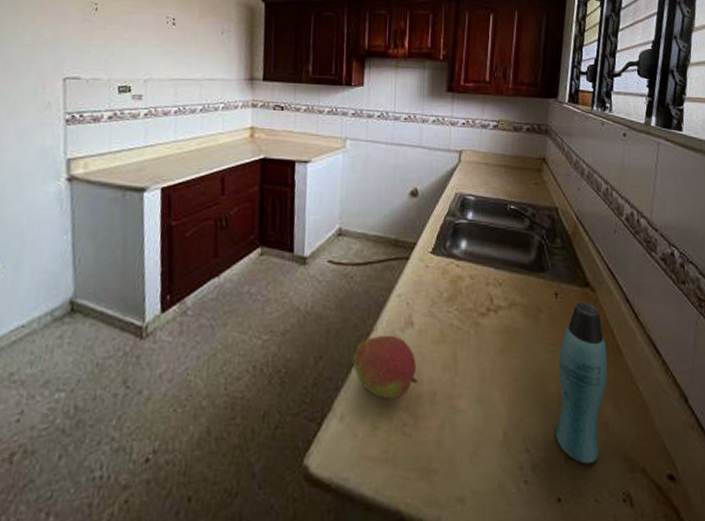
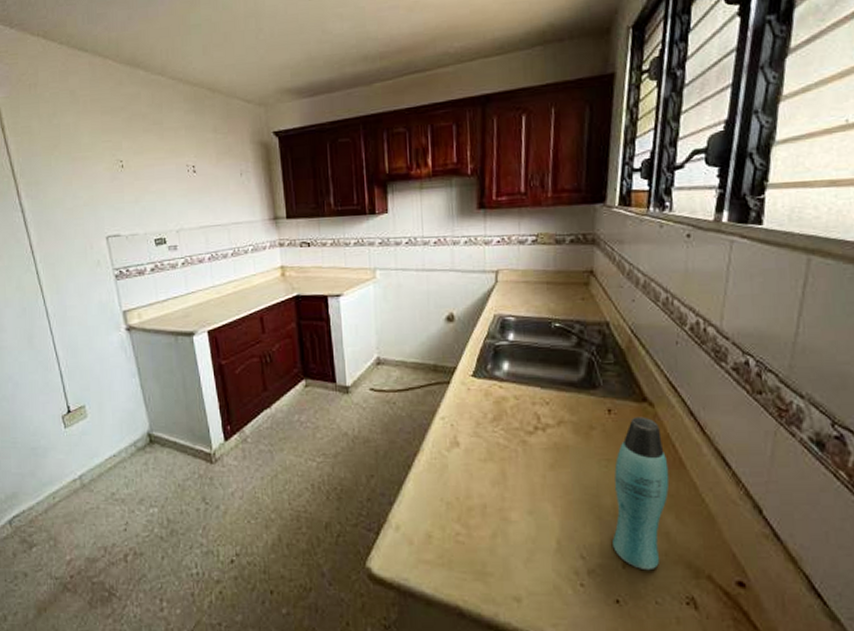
fruit: present [353,335,417,400] -> none [403,454,467,512]

